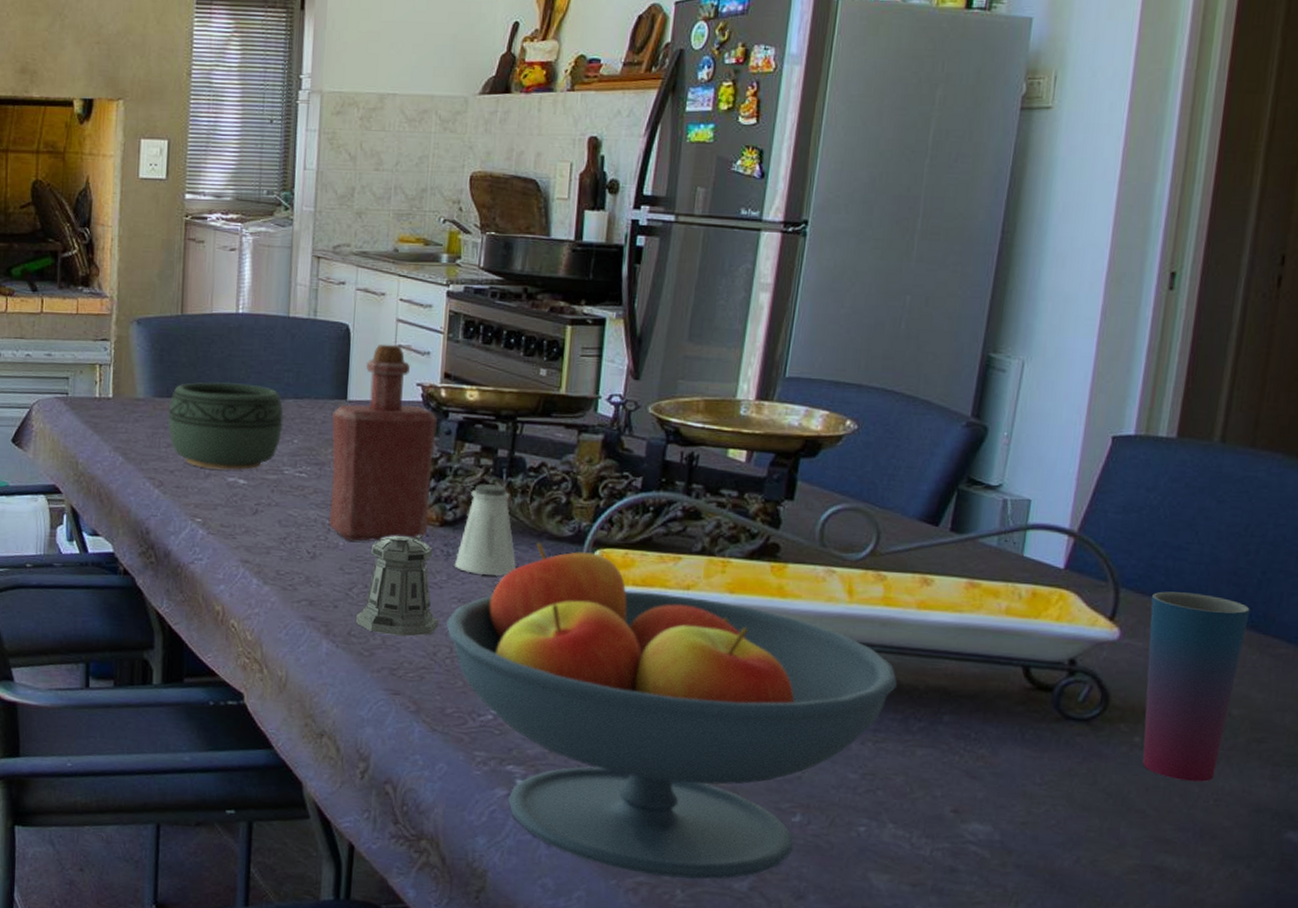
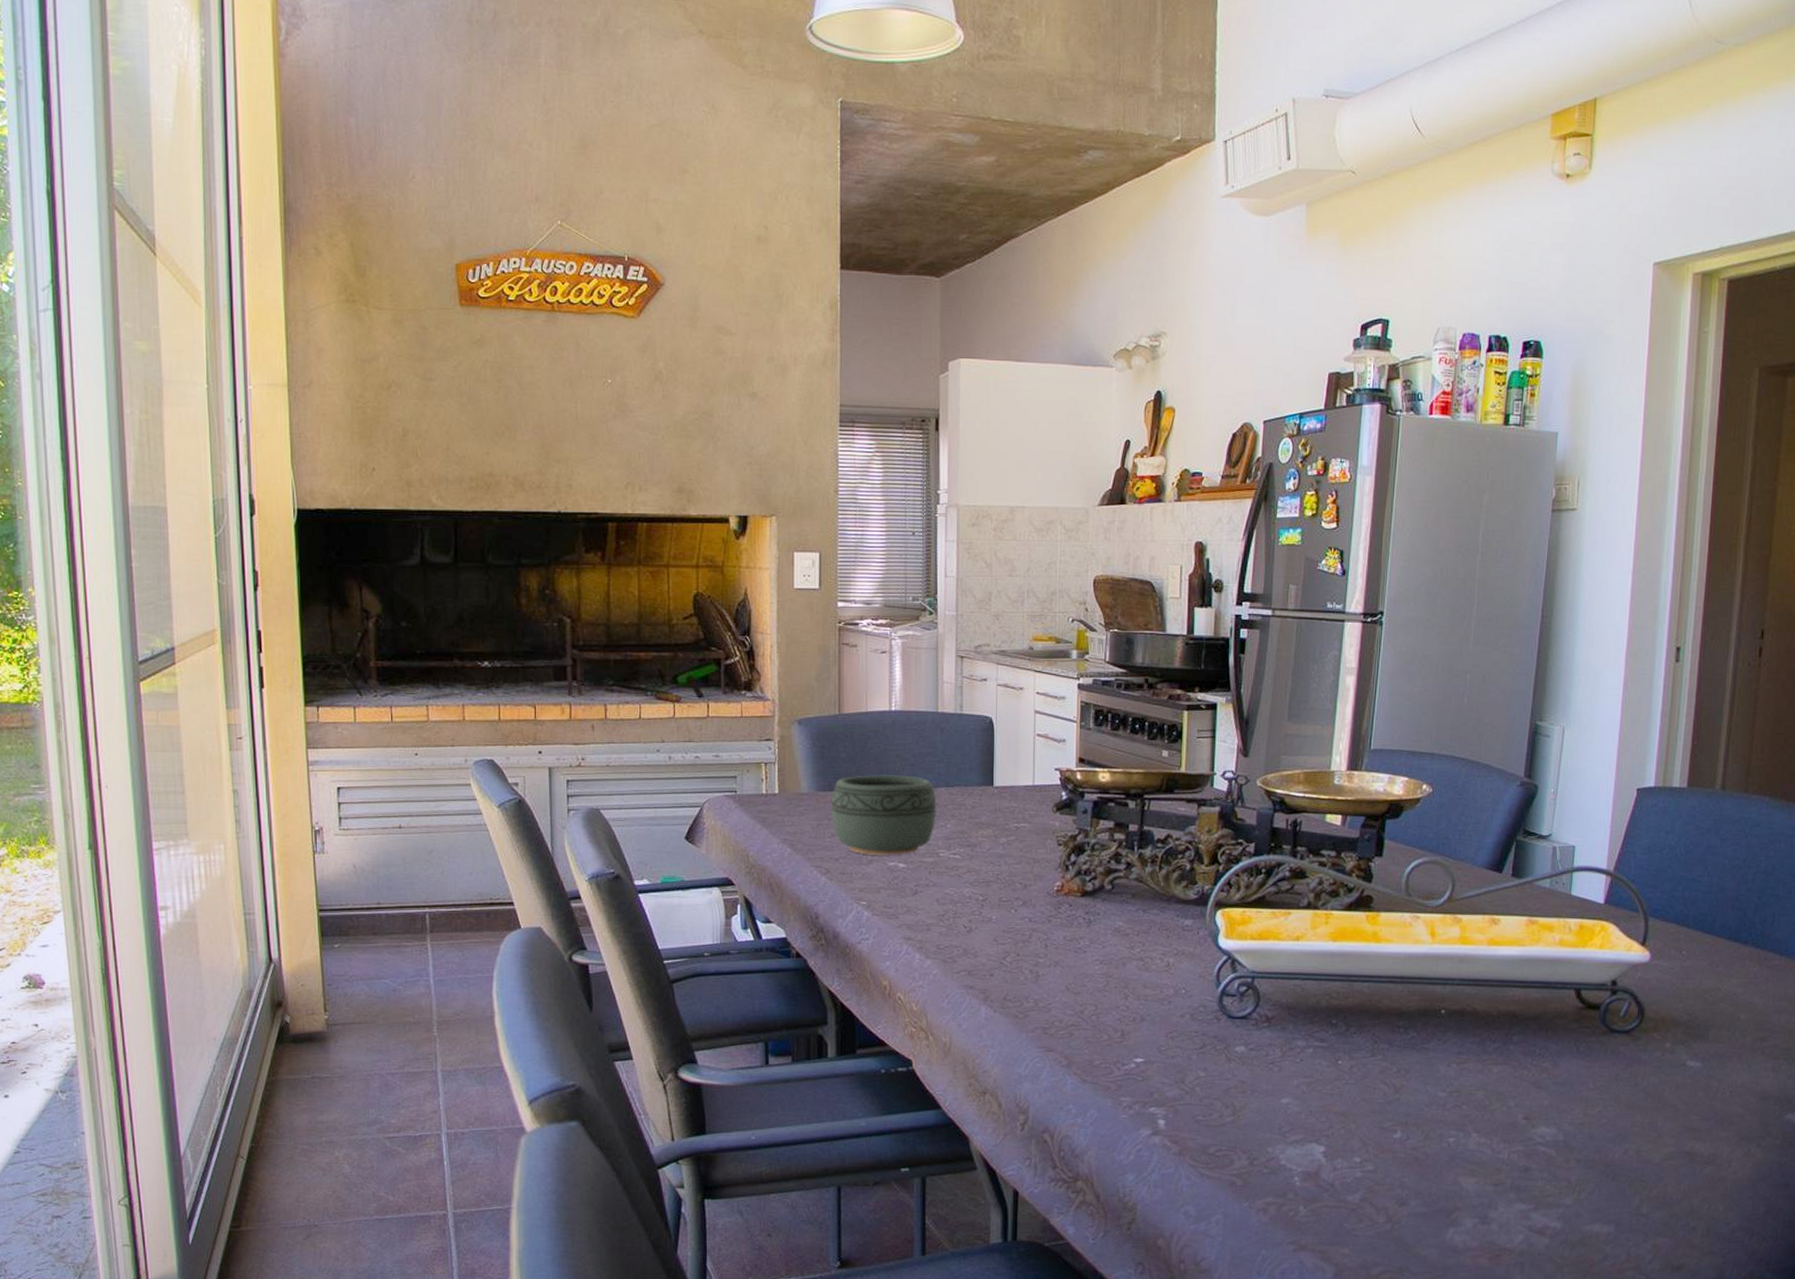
bottle: present [329,344,437,541] -> none [981,734,1074,914]
pepper shaker: present [356,535,439,637] -> none [1011,905,1084,998]
fruit bowl: present [446,543,897,879] -> none [1091,906,1474,1196]
saltshaker: present [454,484,517,576] -> none [1095,856,1150,938]
cup: present [1142,591,1250,782] -> none [1672,918,1750,1077]

